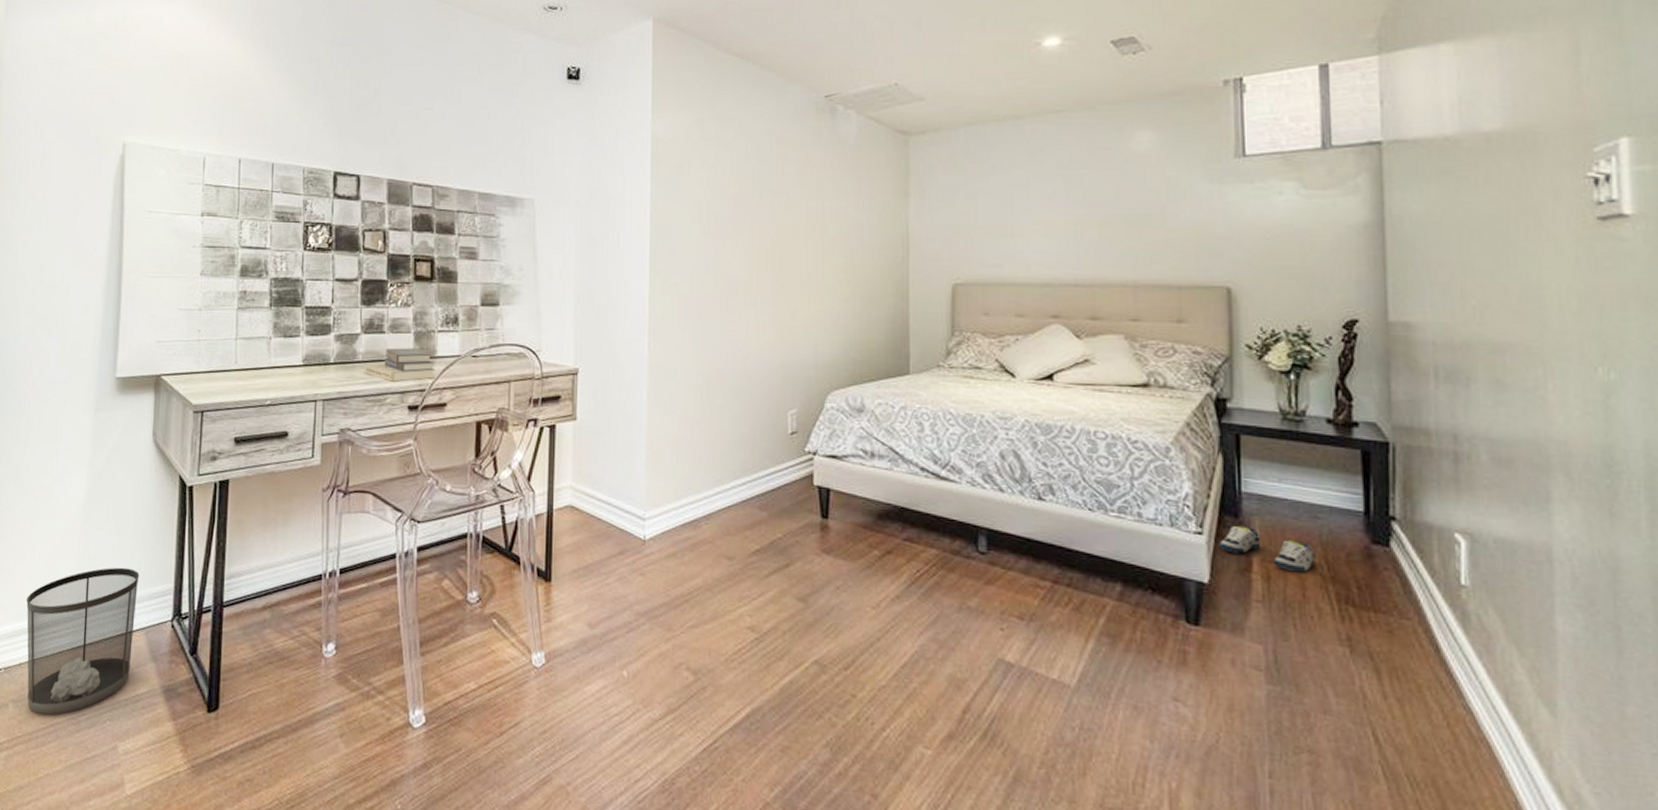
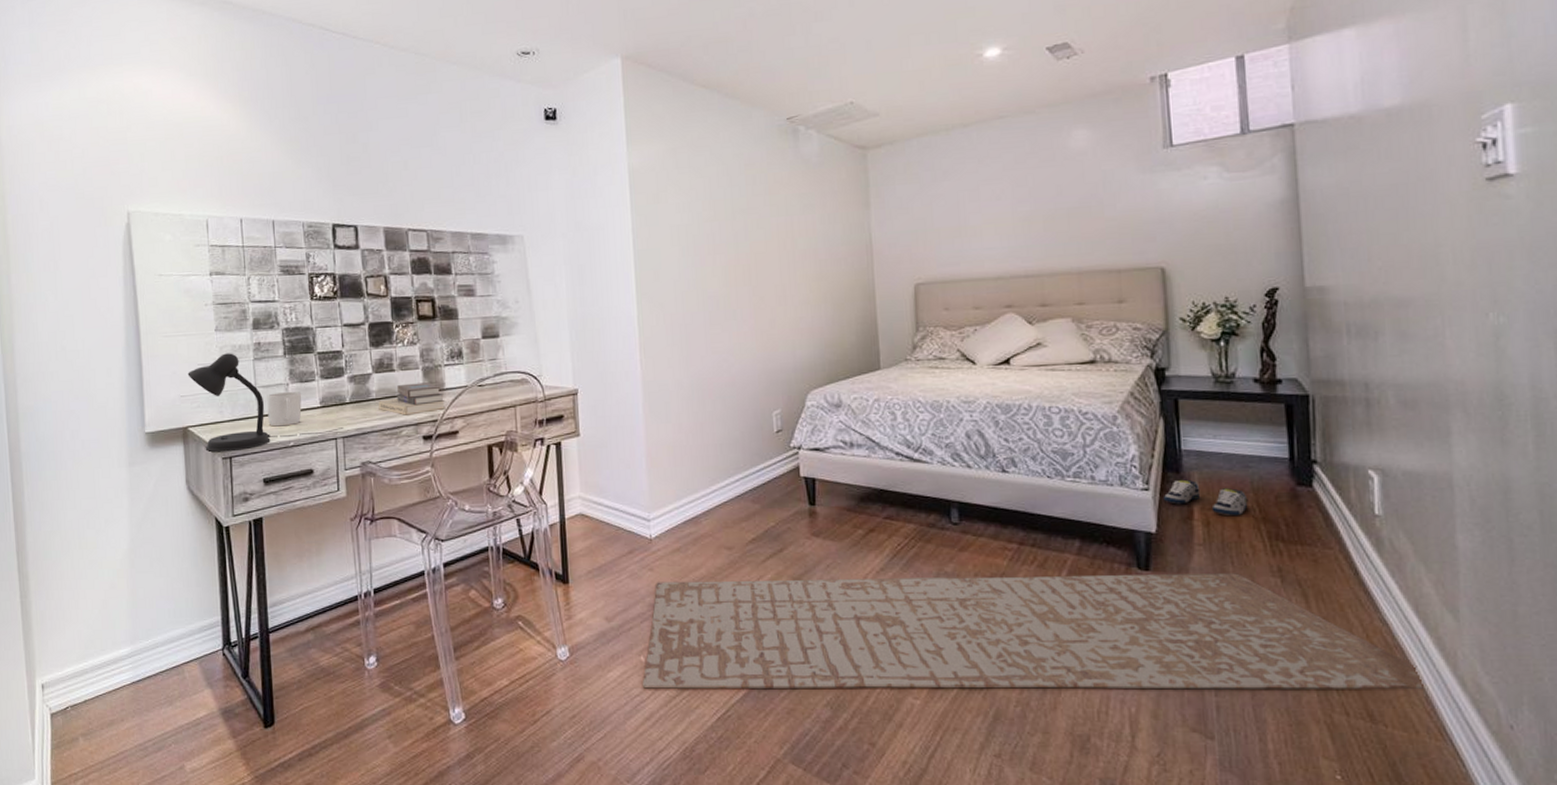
waste bin: present [26,567,140,715] -> none [84,605,189,744]
desk lamp: none [167,300,325,406] -> present [187,353,344,453]
mug: none [246,345,283,383] -> present [267,391,302,427]
rug: none [622,589,1513,792] -> present [642,573,1424,690]

